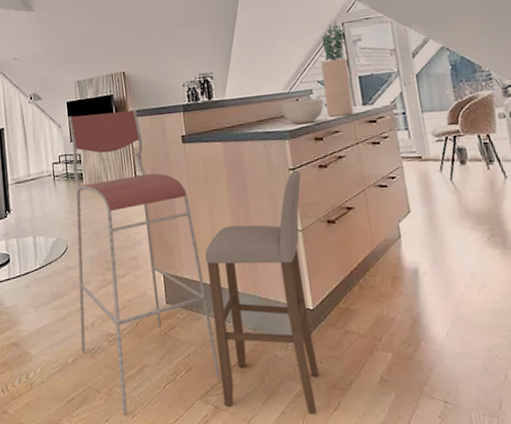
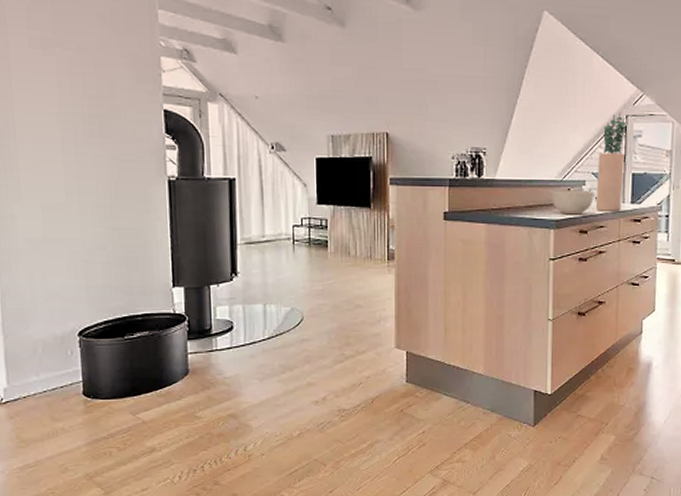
bar stool: present [68,108,221,415] -> none [309,175,453,487]
bar stool: present [205,169,319,415] -> none [452,260,560,488]

